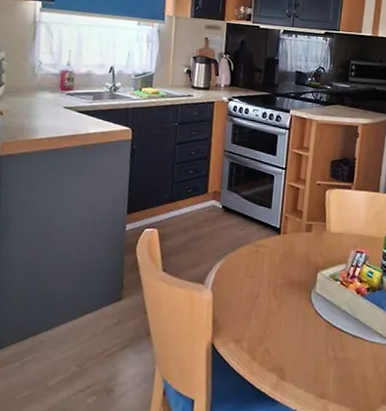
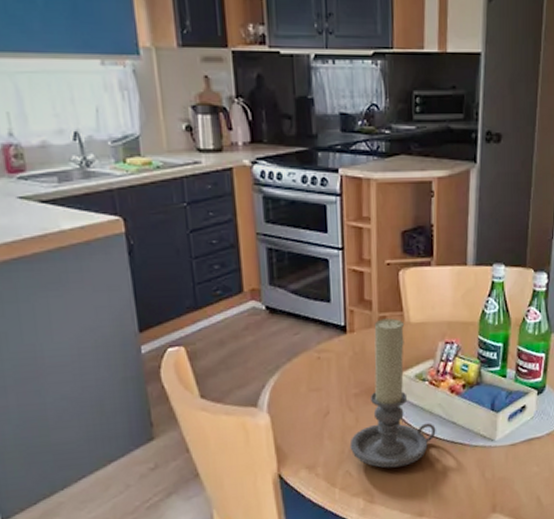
candle holder: none [271,226,342,351] -> present [349,318,436,468]

